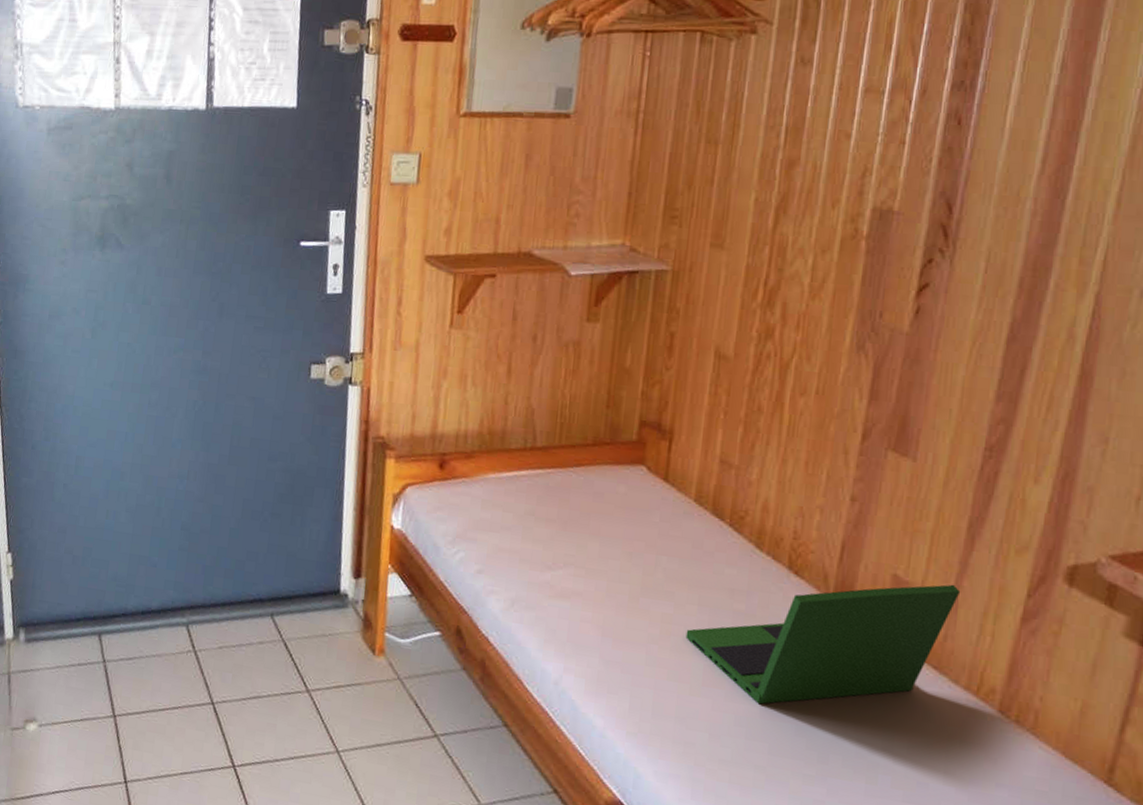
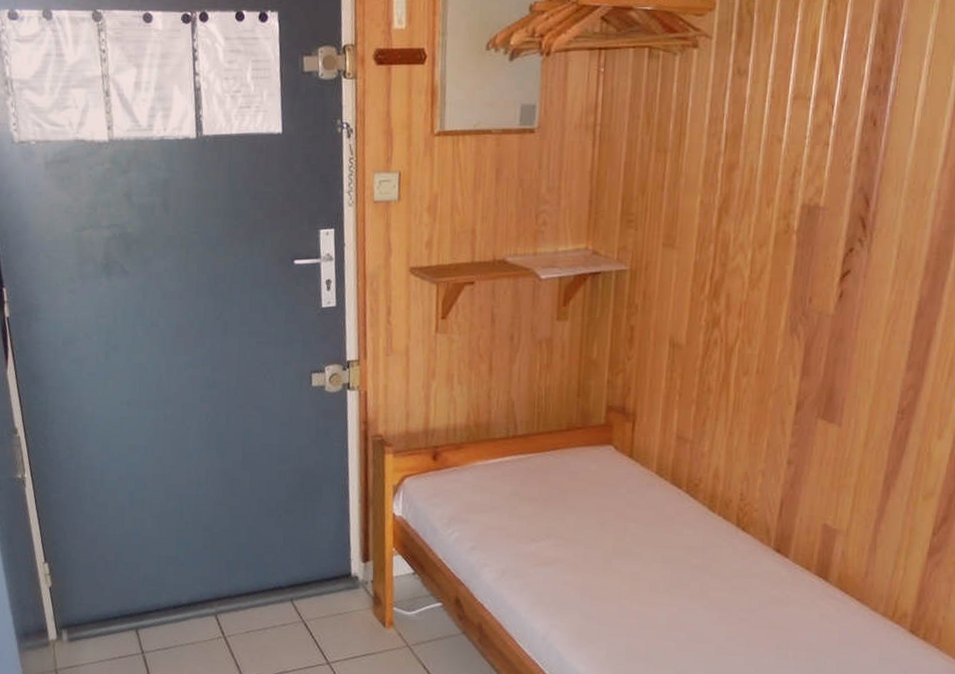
laptop computer: present [685,584,961,705] -> none [652,529,879,642]

